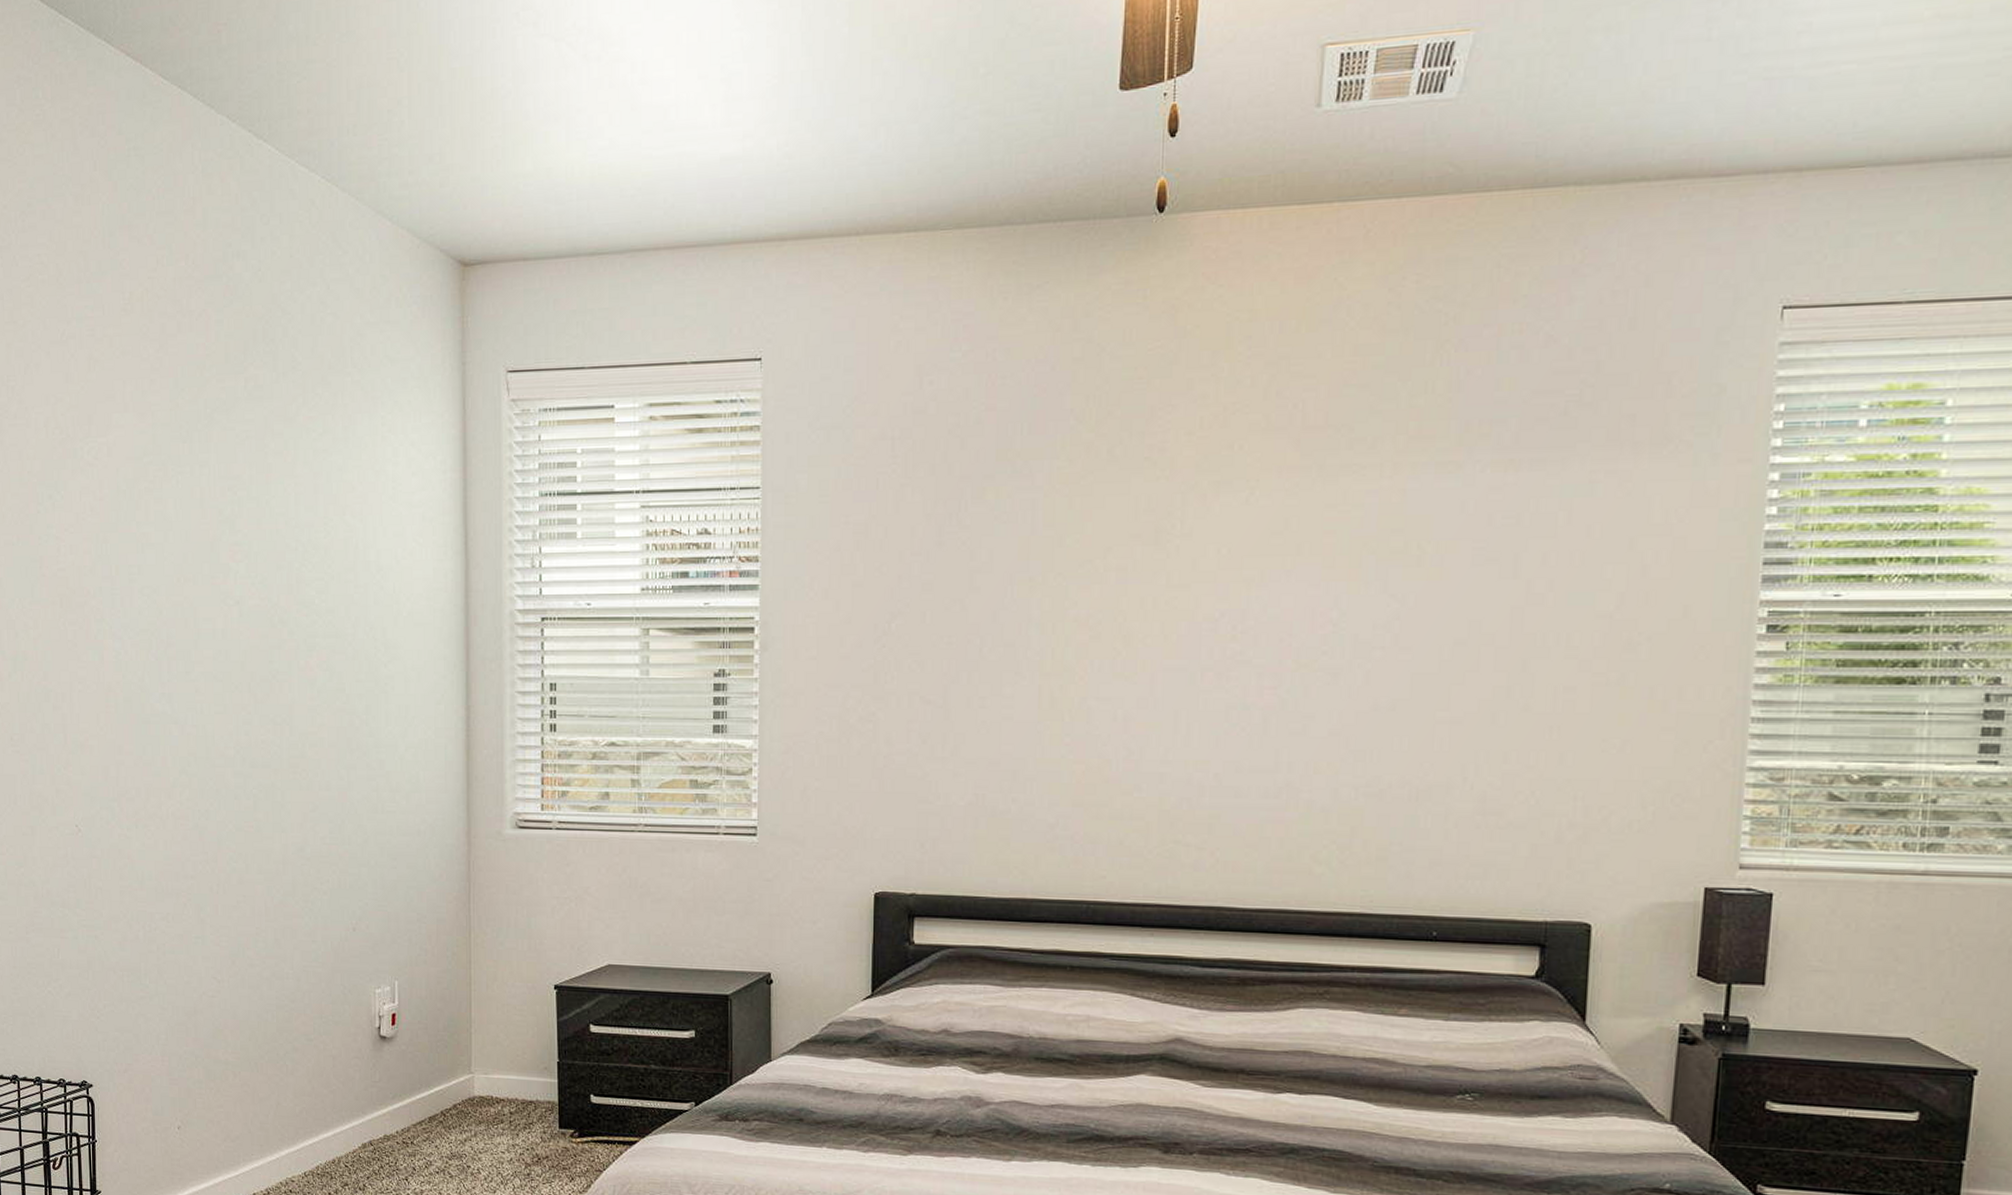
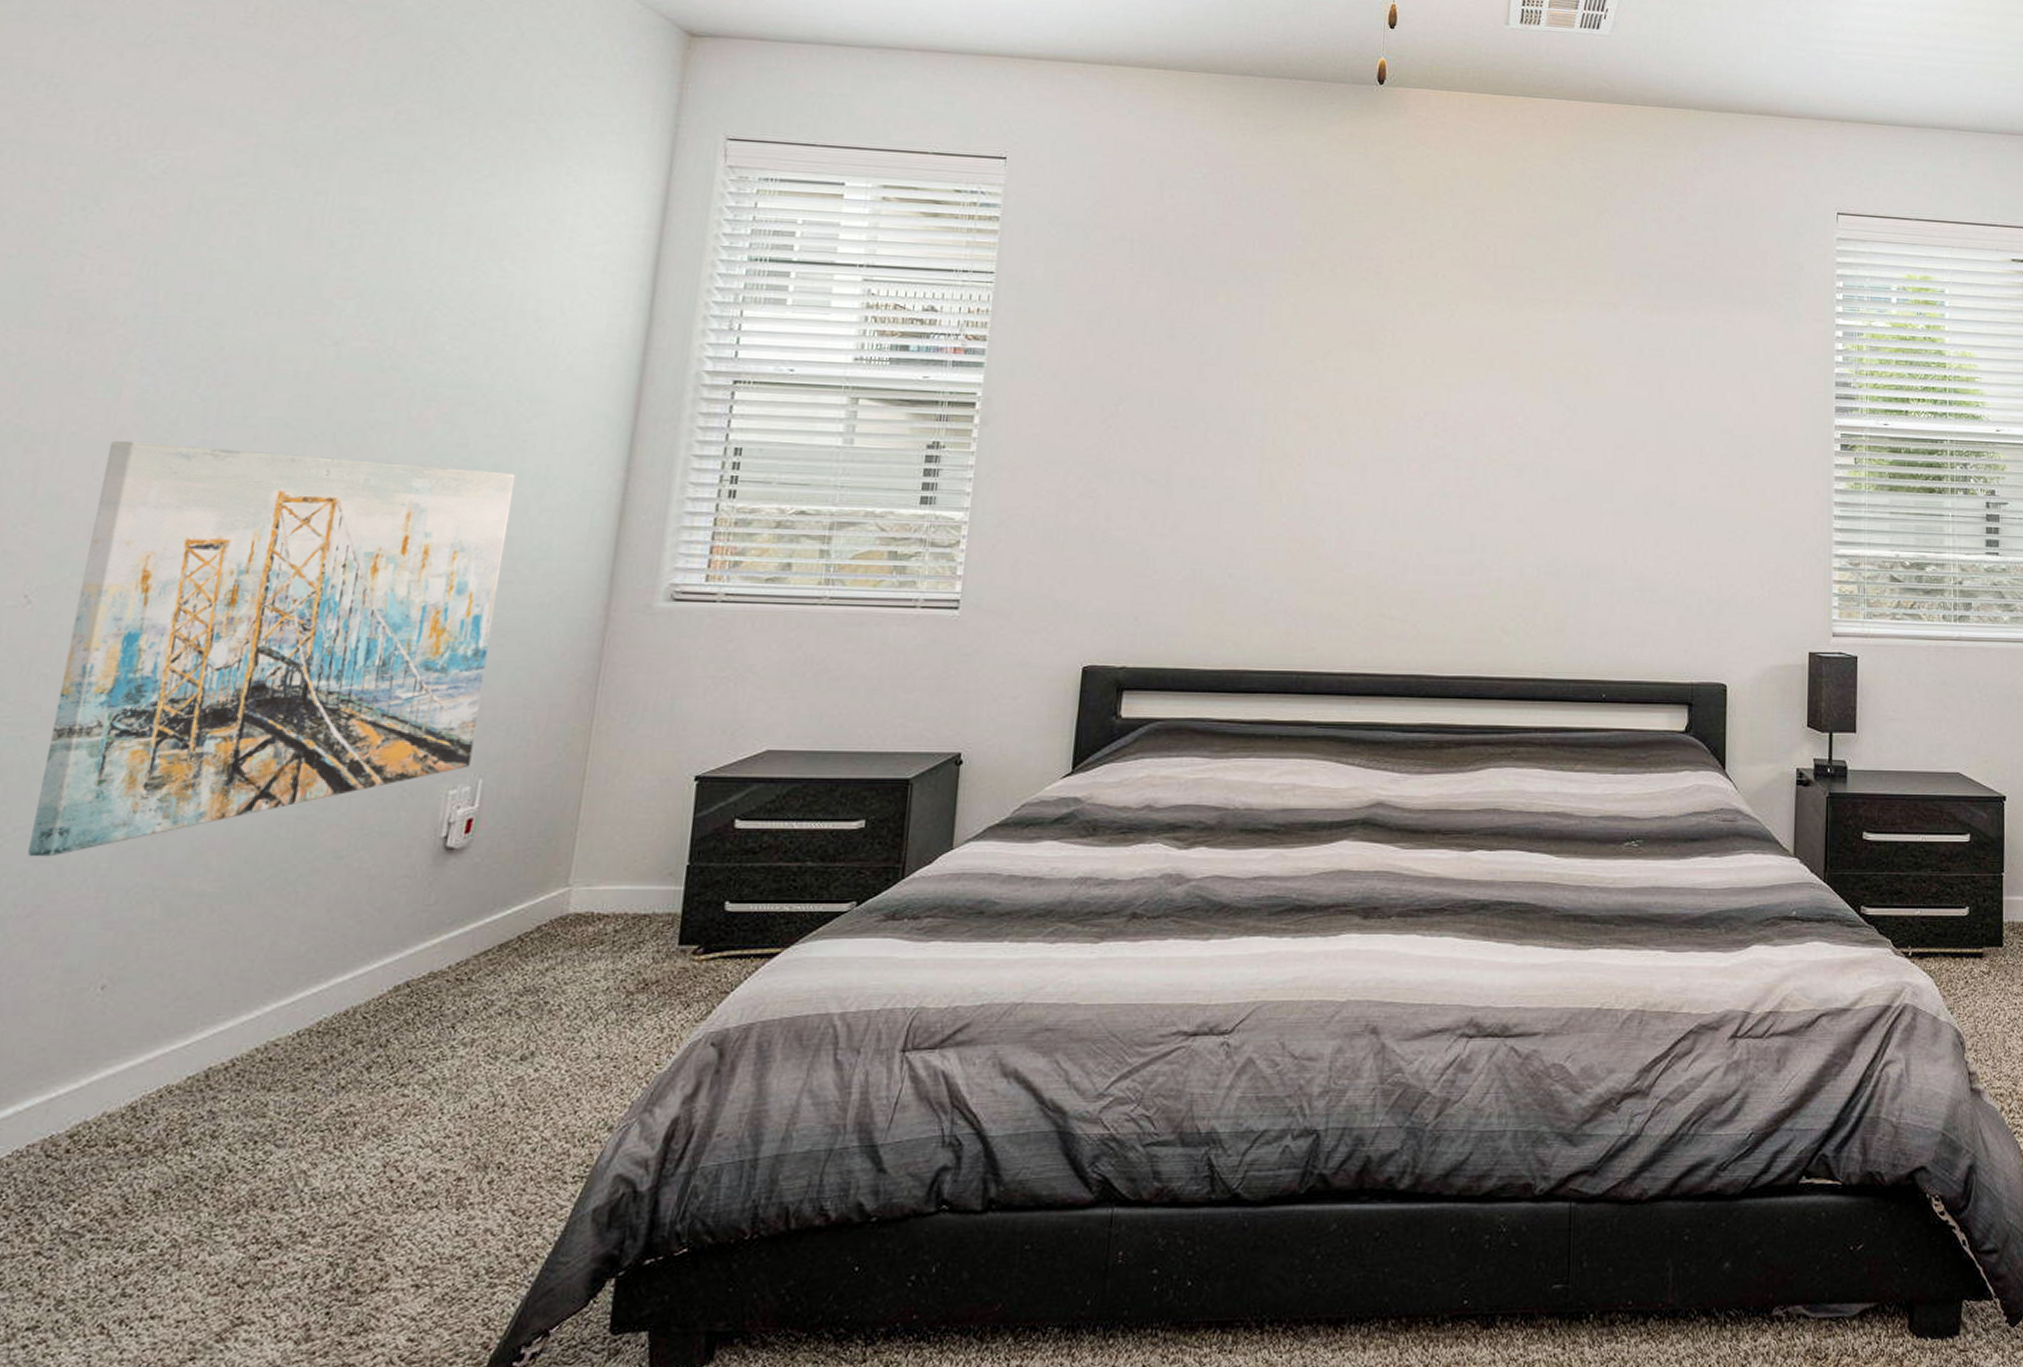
wall art: none [104,696,387,1028] -> present [28,440,516,857]

